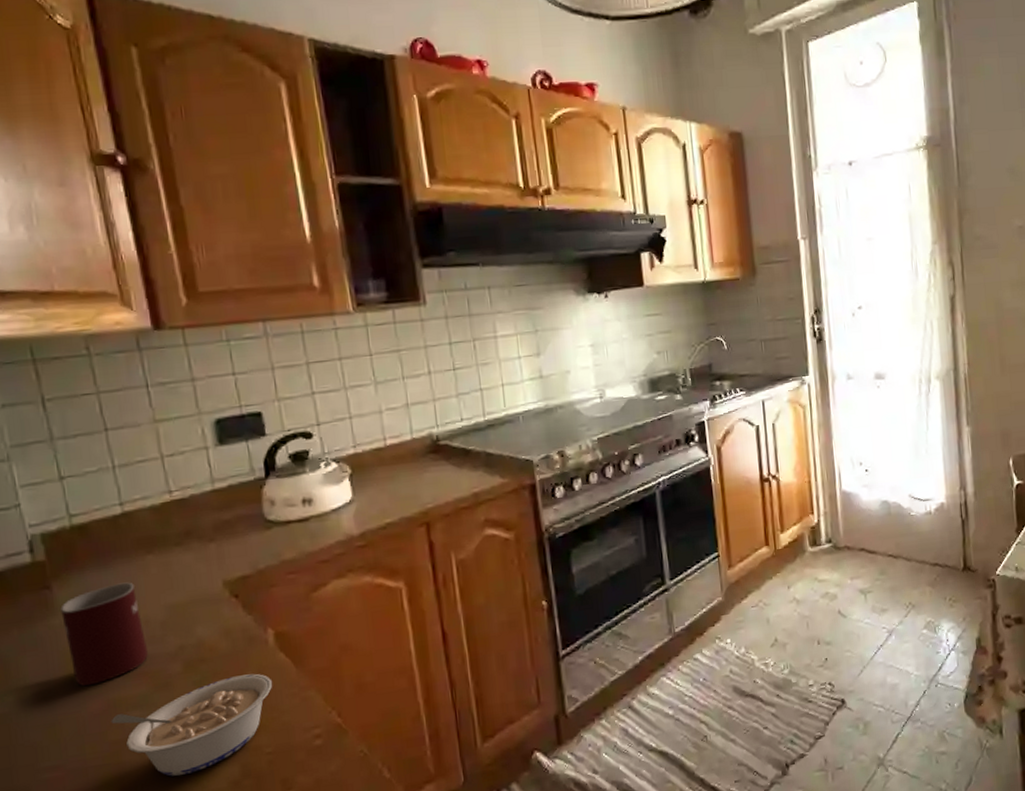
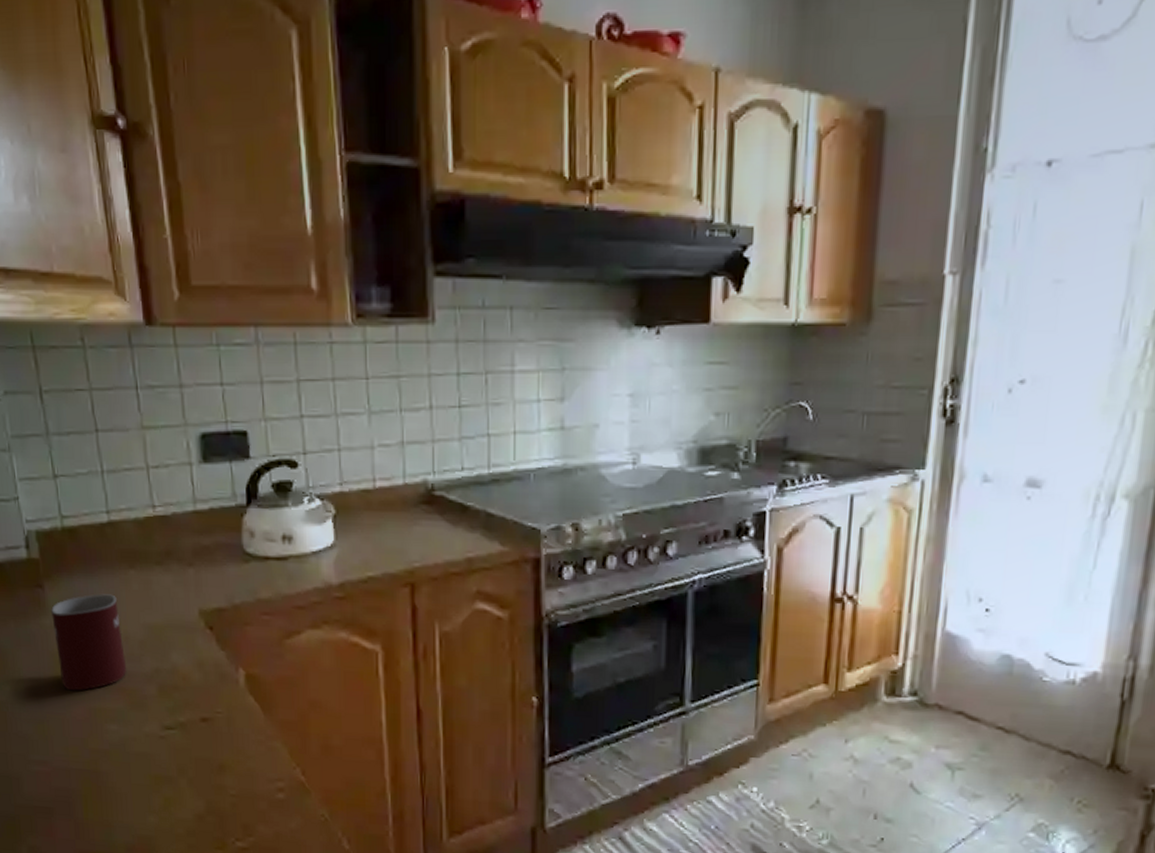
legume: present [111,673,273,777] -> none [91,710,241,798]

